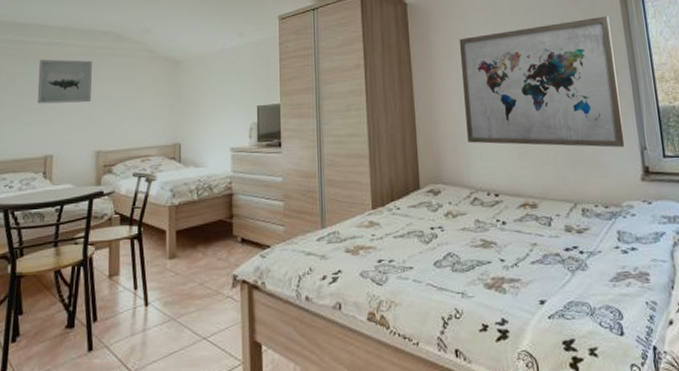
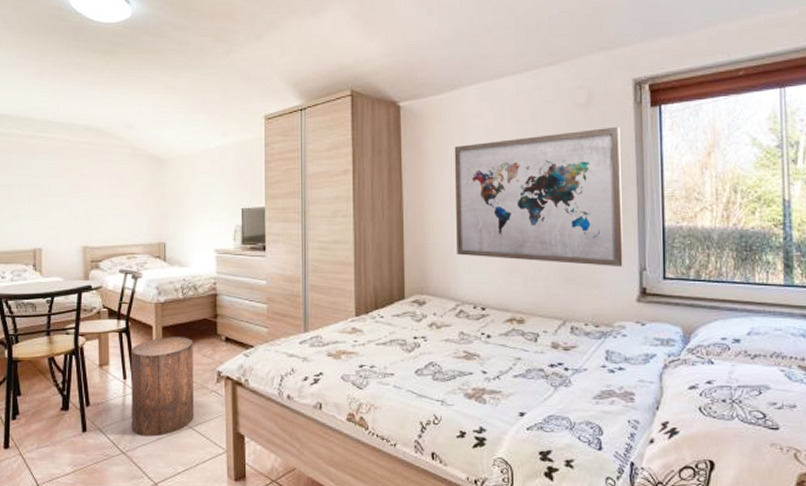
wall art: present [37,59,92,104] -> none [23,152,77,198]
stool: none [141,240,208,352] -> present [131,337,194,437]

